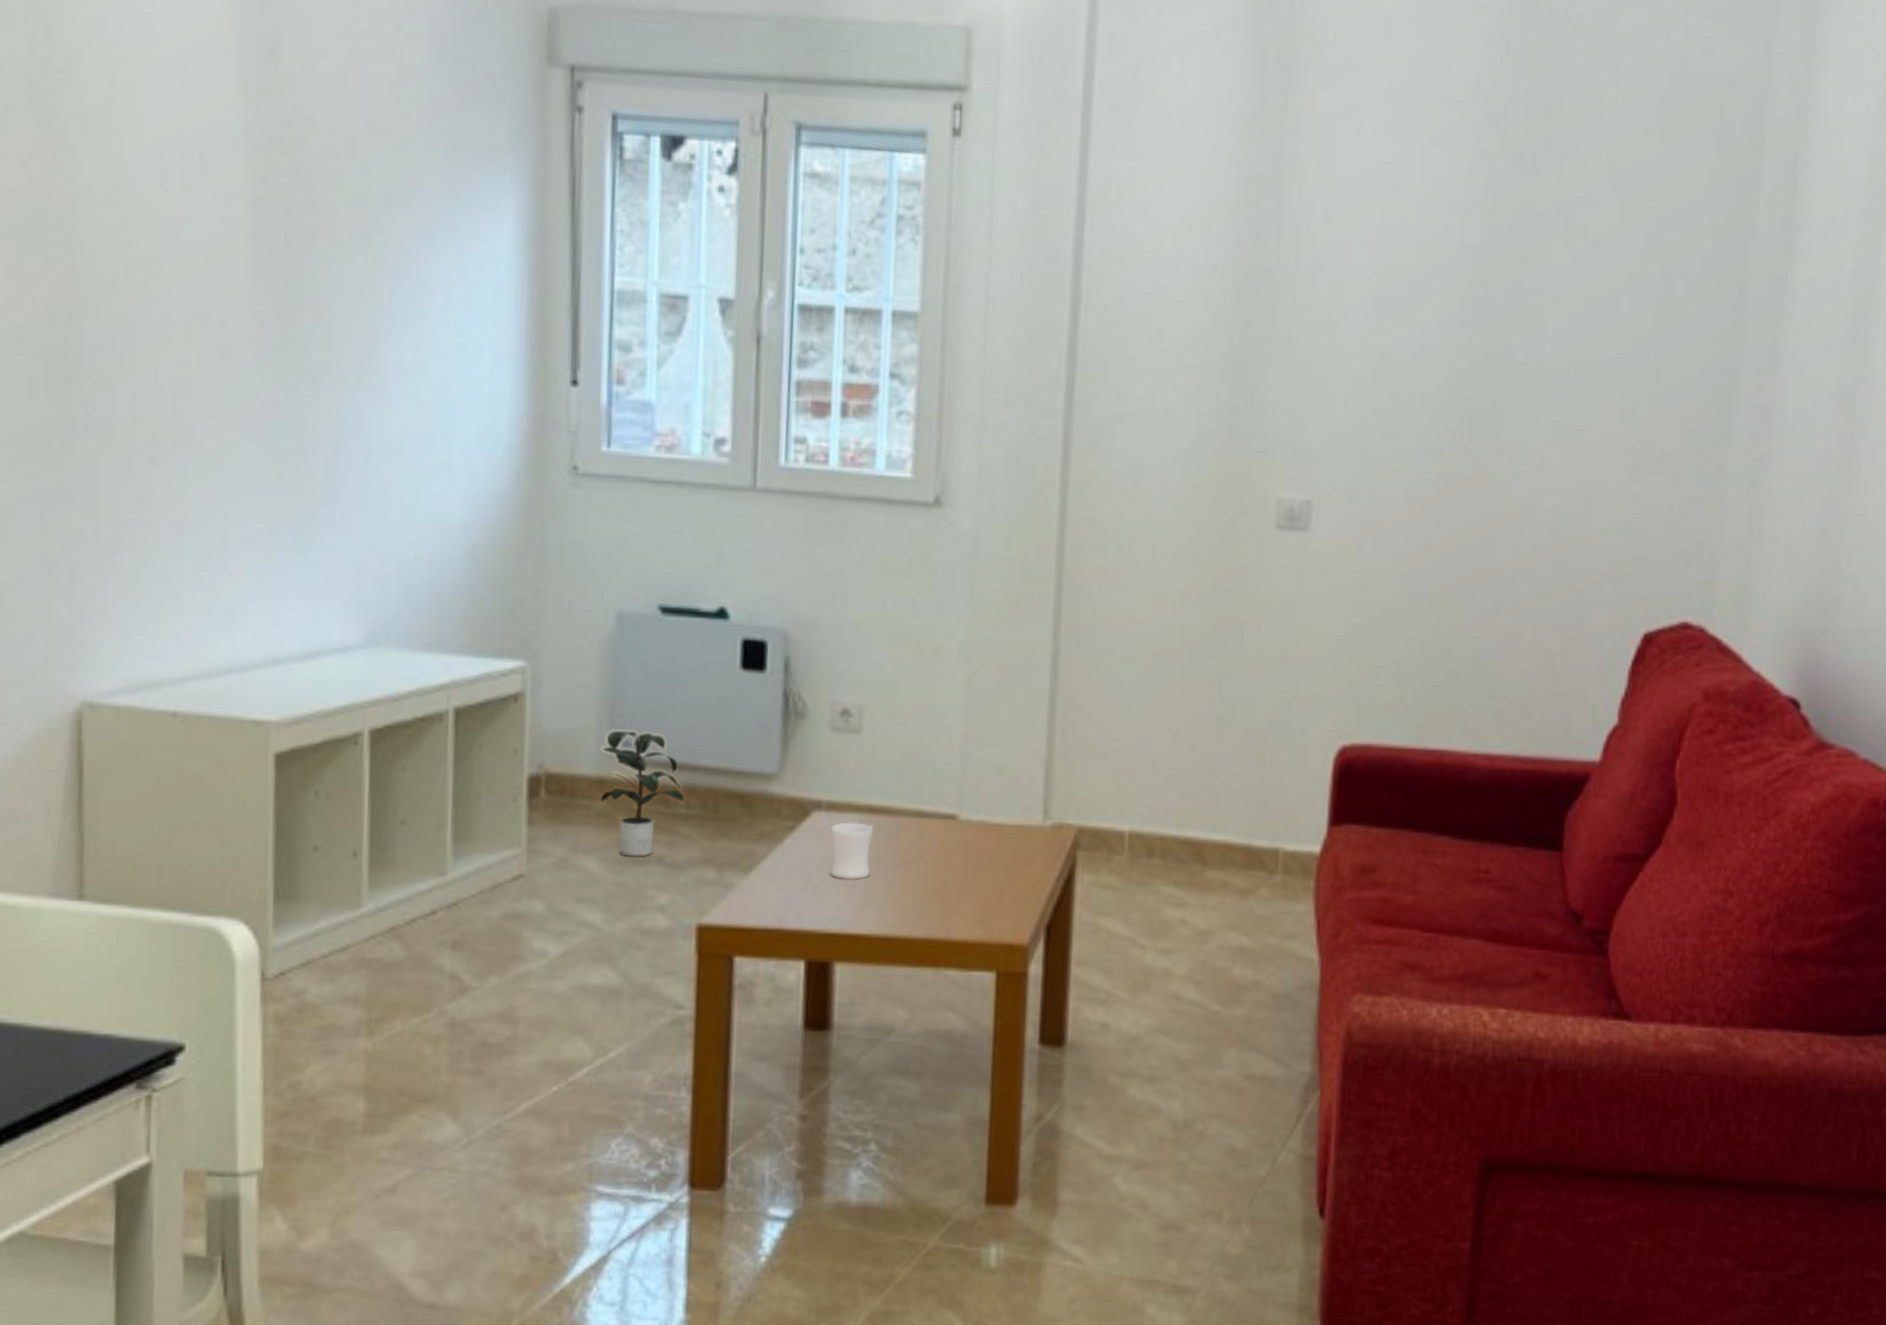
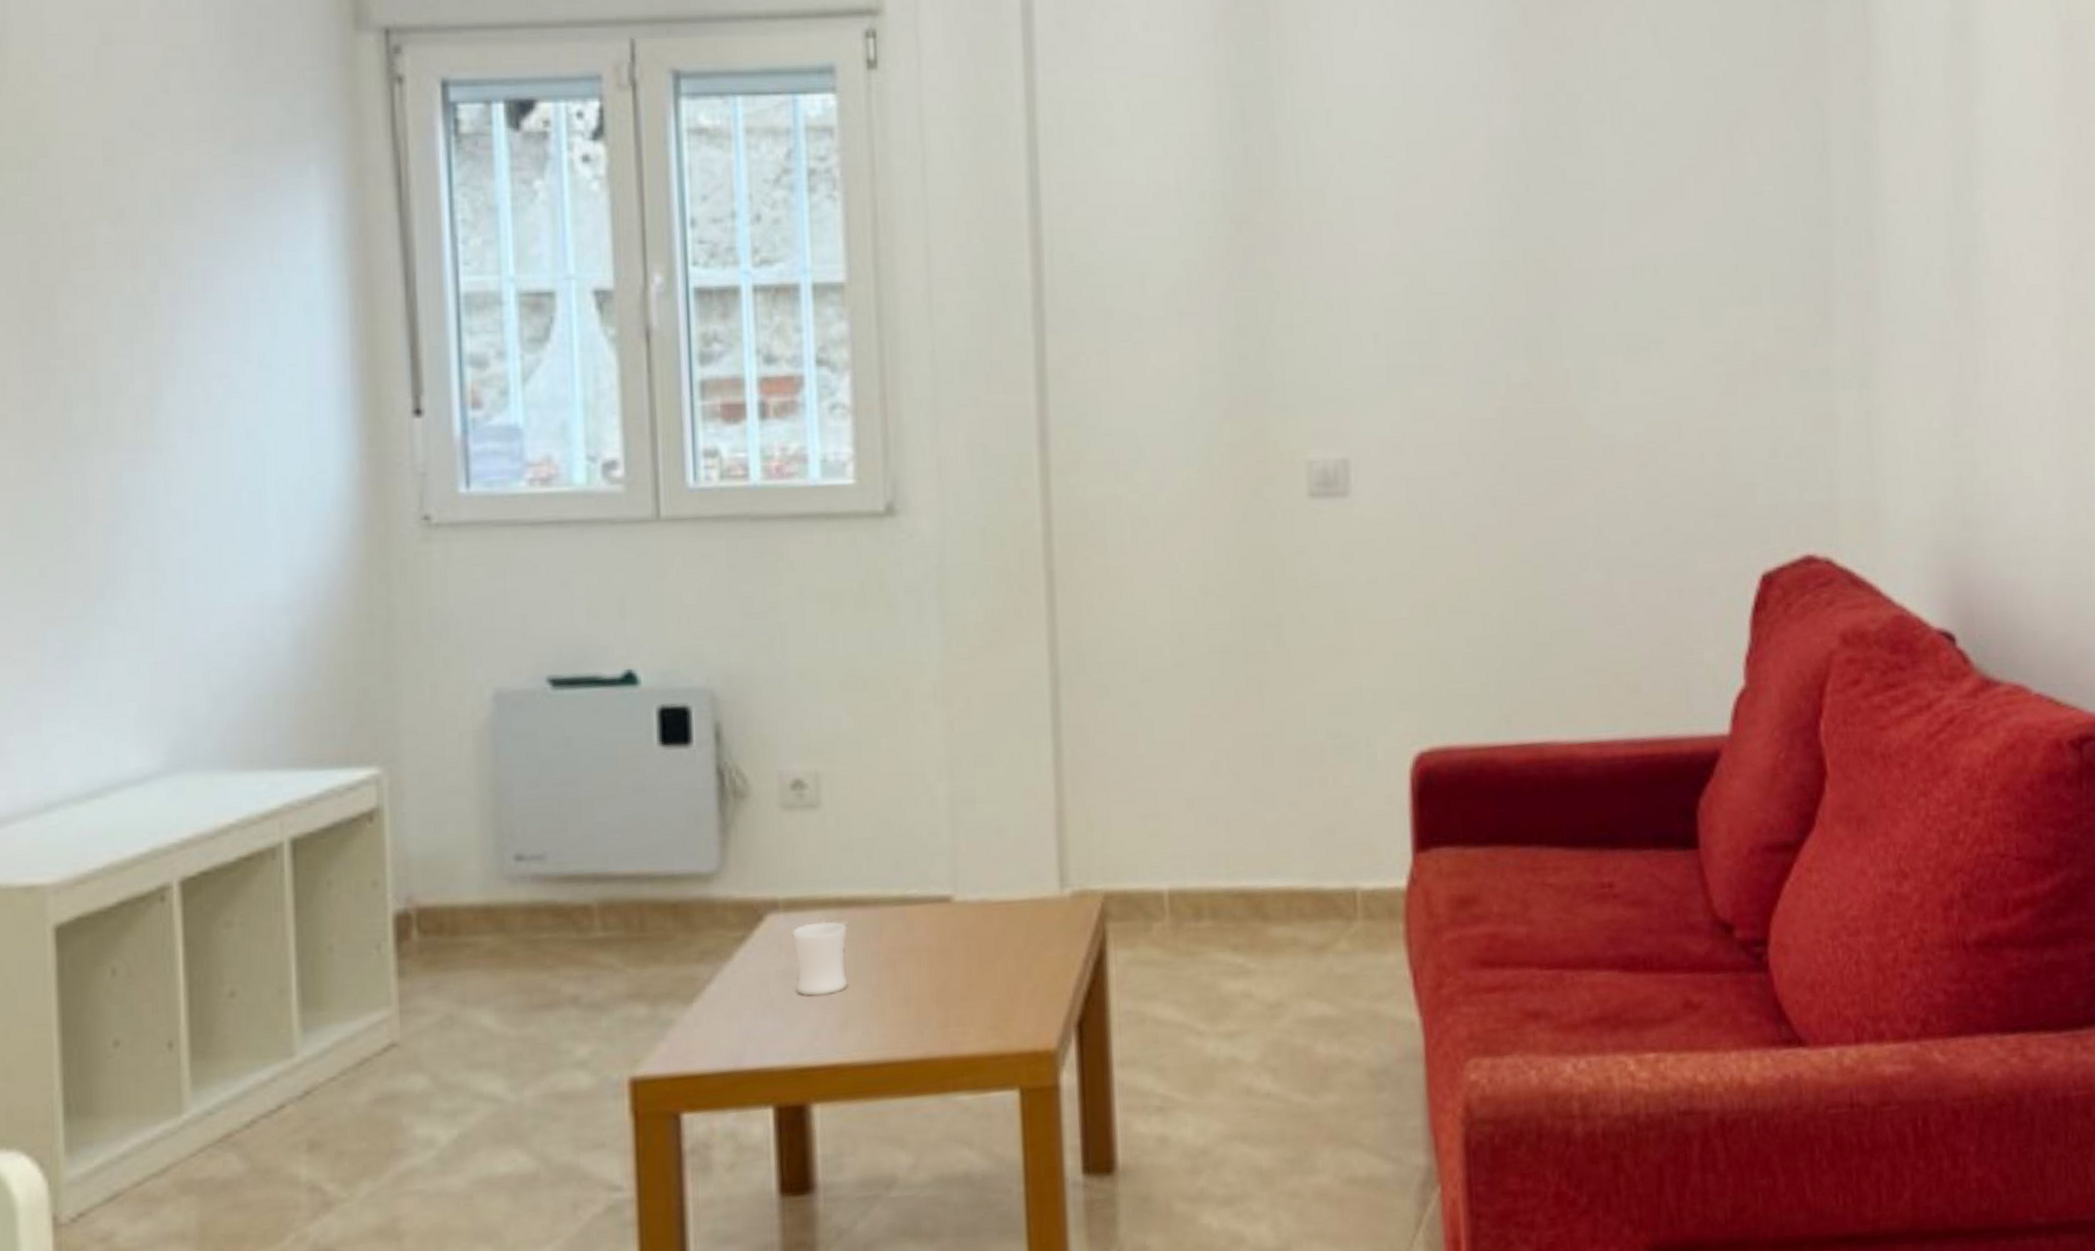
potted plant: present [601,730,685,857] -> none [488,840,601,1002]

